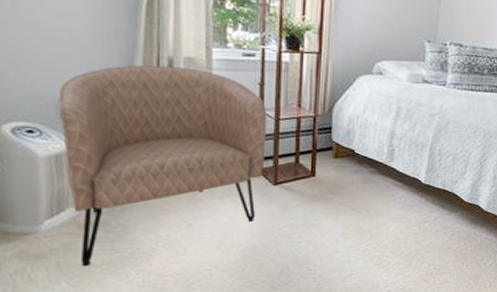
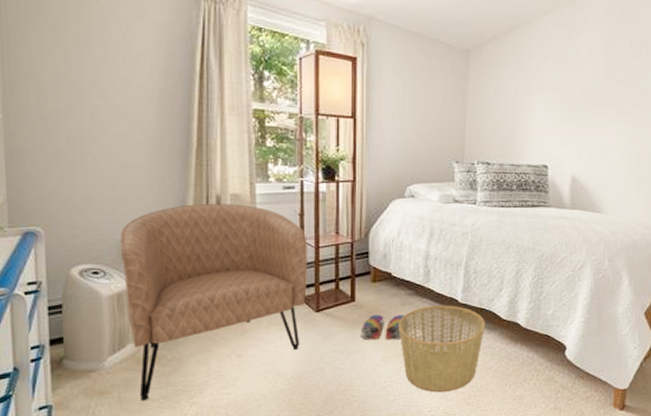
slippers: none [320,191,367,217] -> present [361,315,406,340]
basket: none [359,184,447,269] -> present [398,305,485,393]

